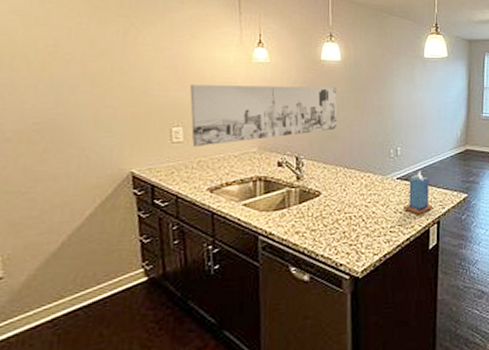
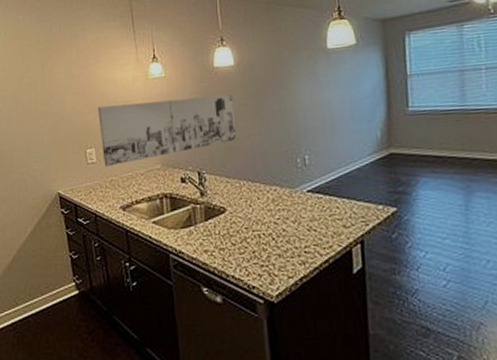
candle: present [404,171,432,214] -> none [318,182,353,232]

